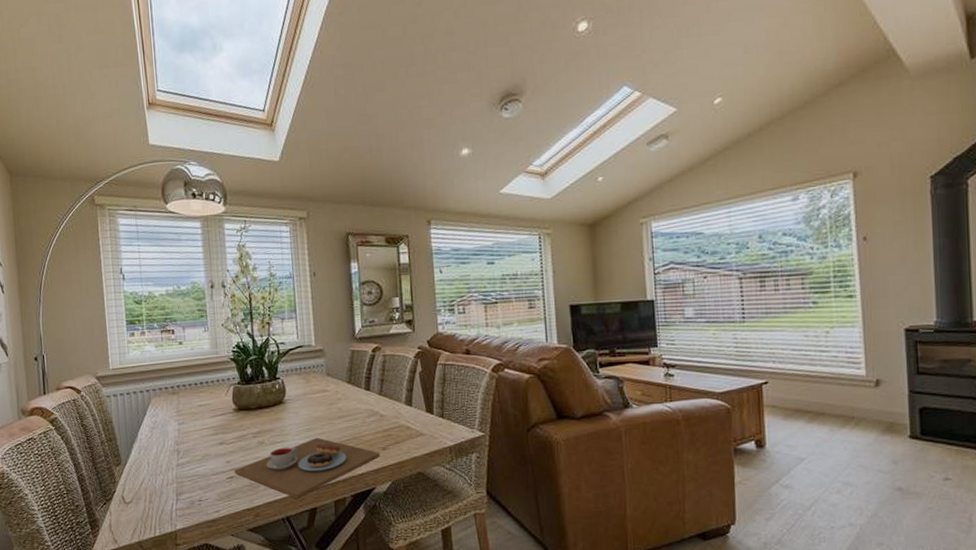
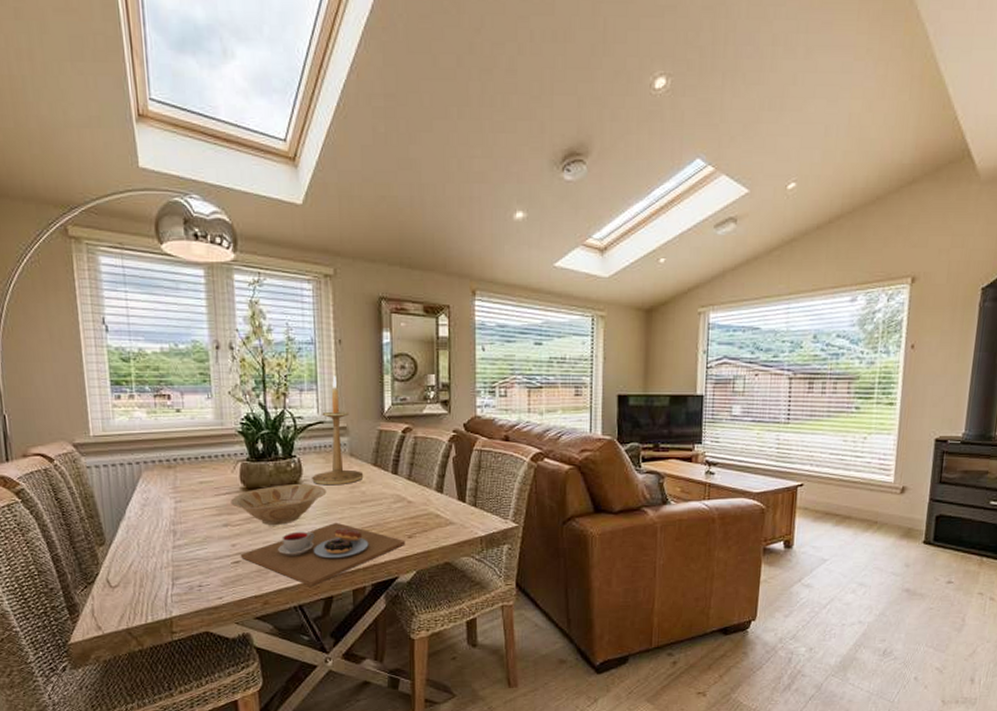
bowl: none [225,403,308,442] -> present [230,484,327,525]
candlestick: none [294,304,340,404] -> present [312,376,364,486]

